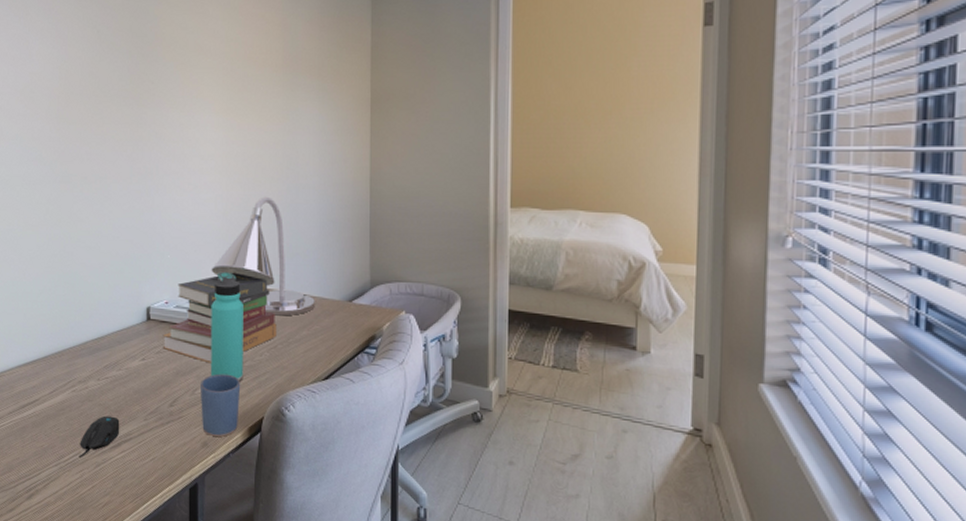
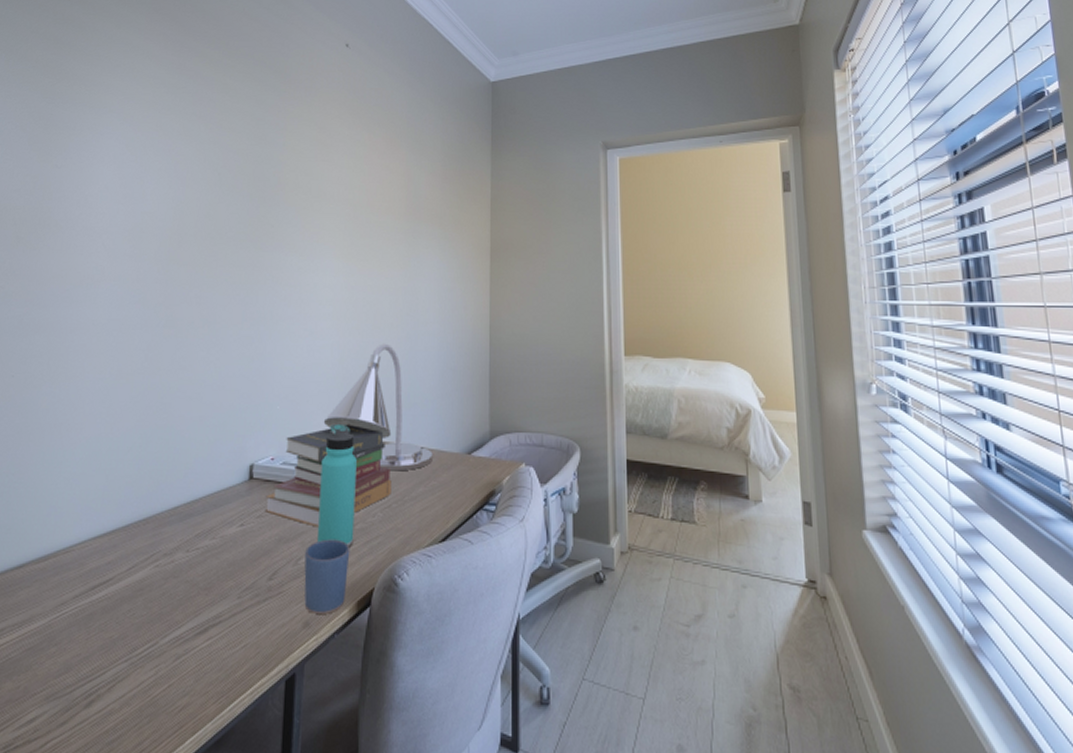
computer mouse: present [79,415,120,459] -> none [155,595,209,650]

